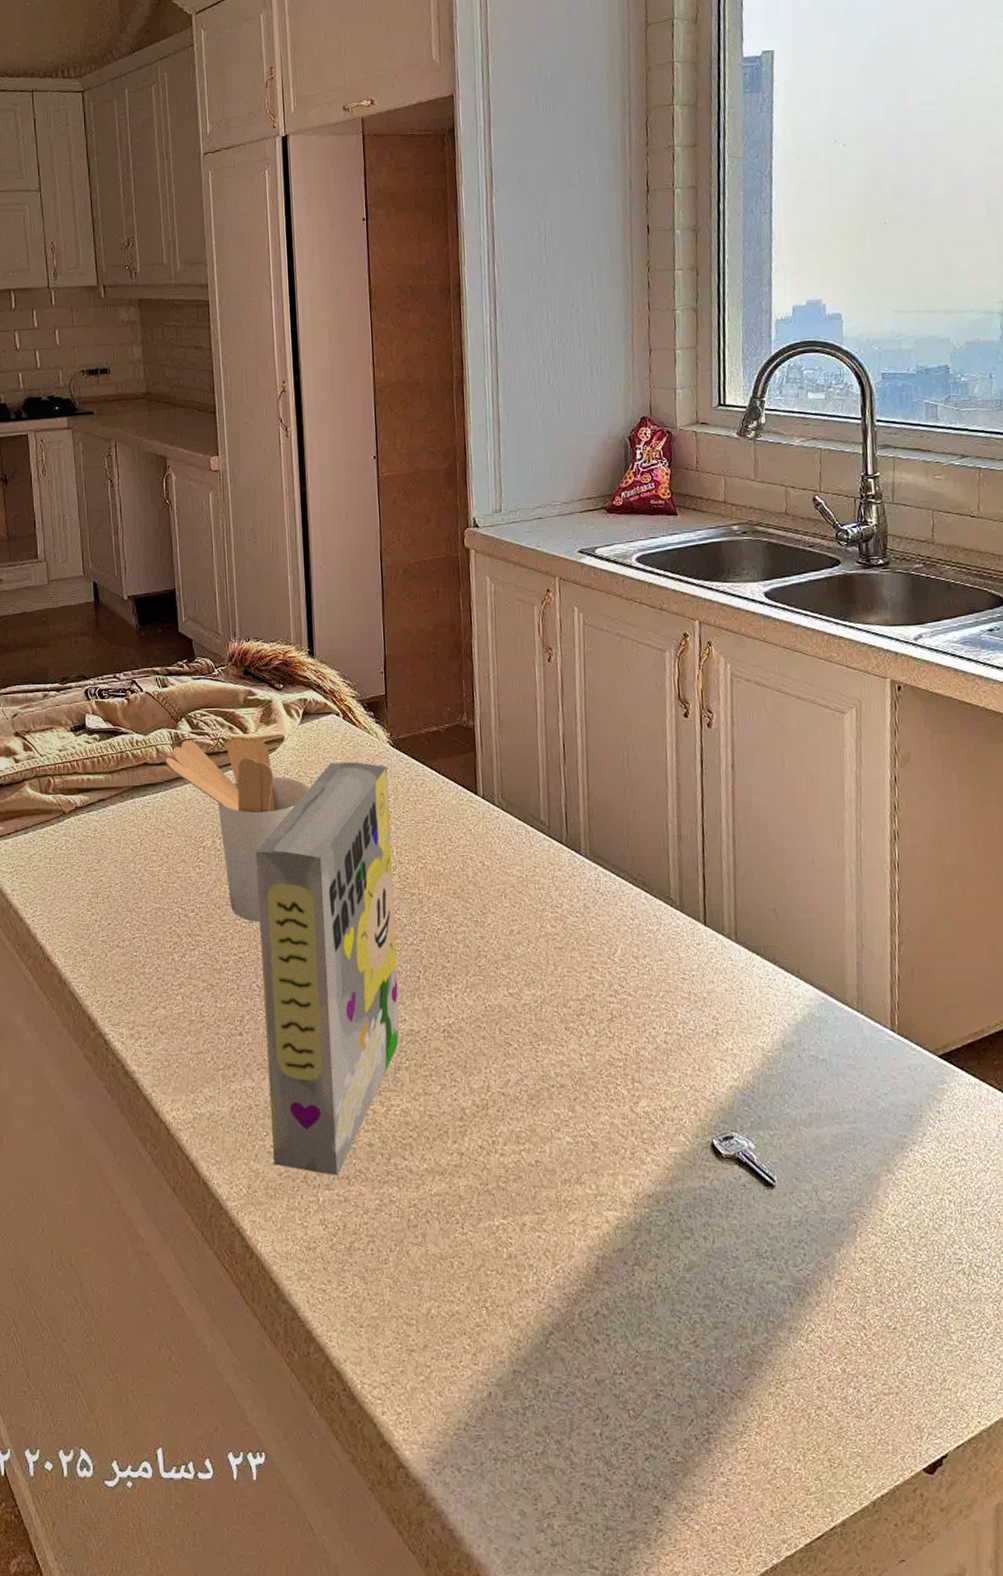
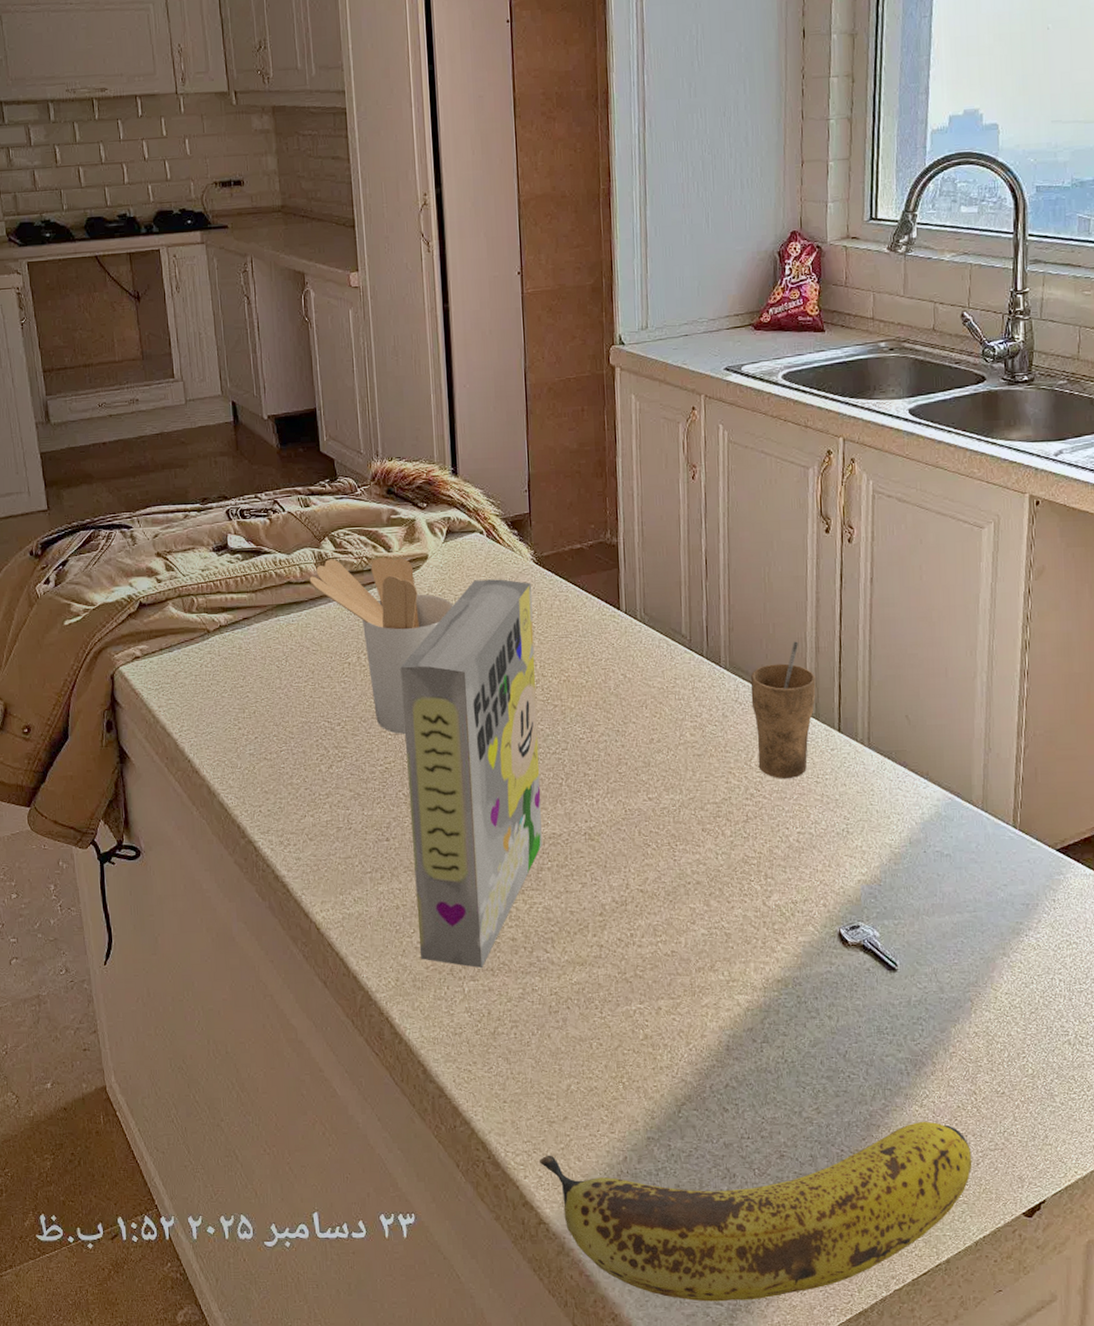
fruit: none [398,1358,866,1565] -> present [540,1121,972,1302]
cup: none [611,829,680,975] -> present [750,641,817,779]

